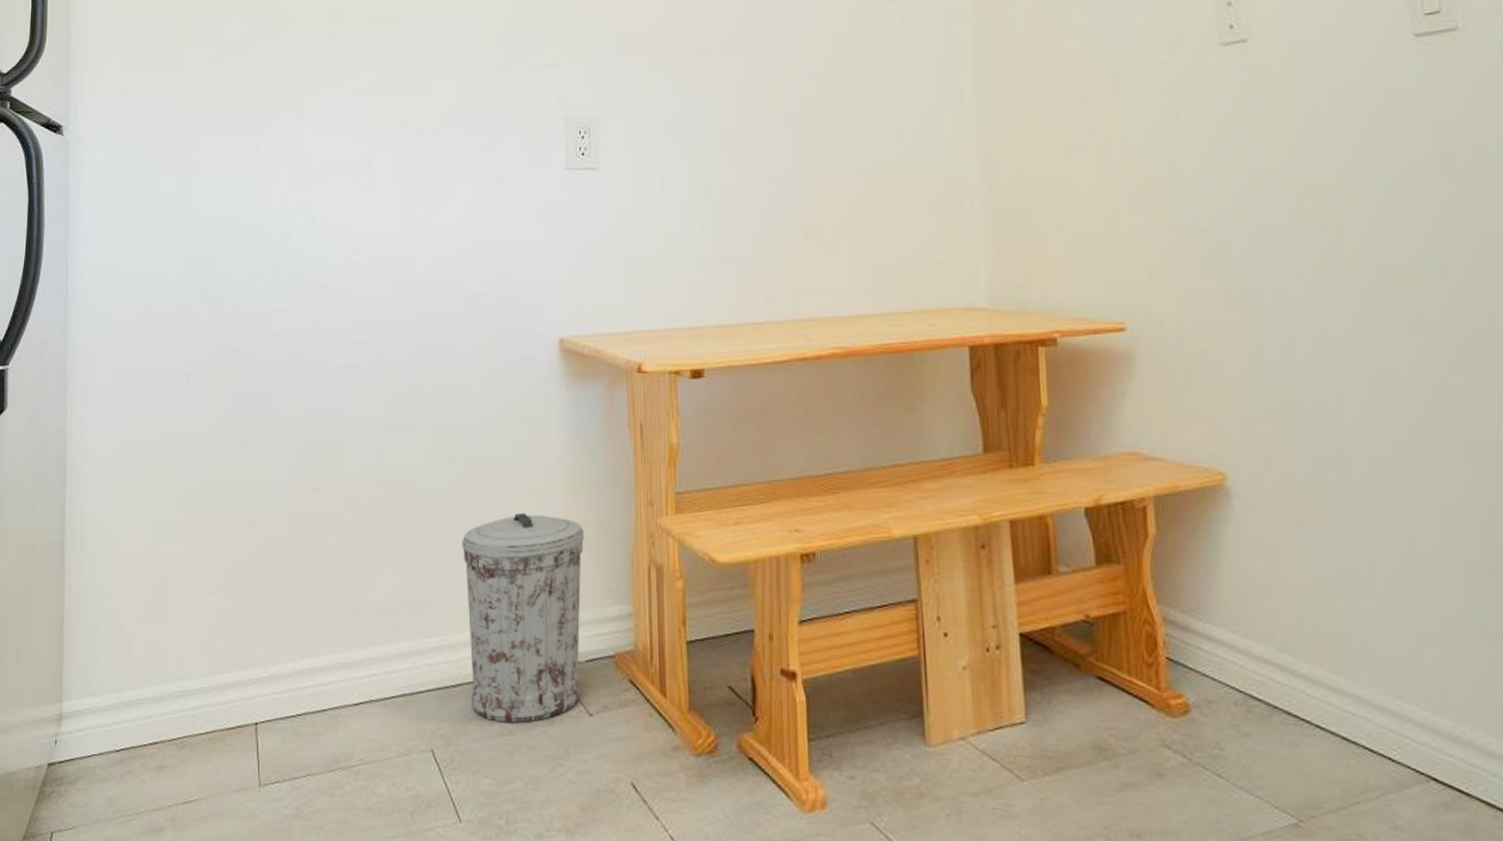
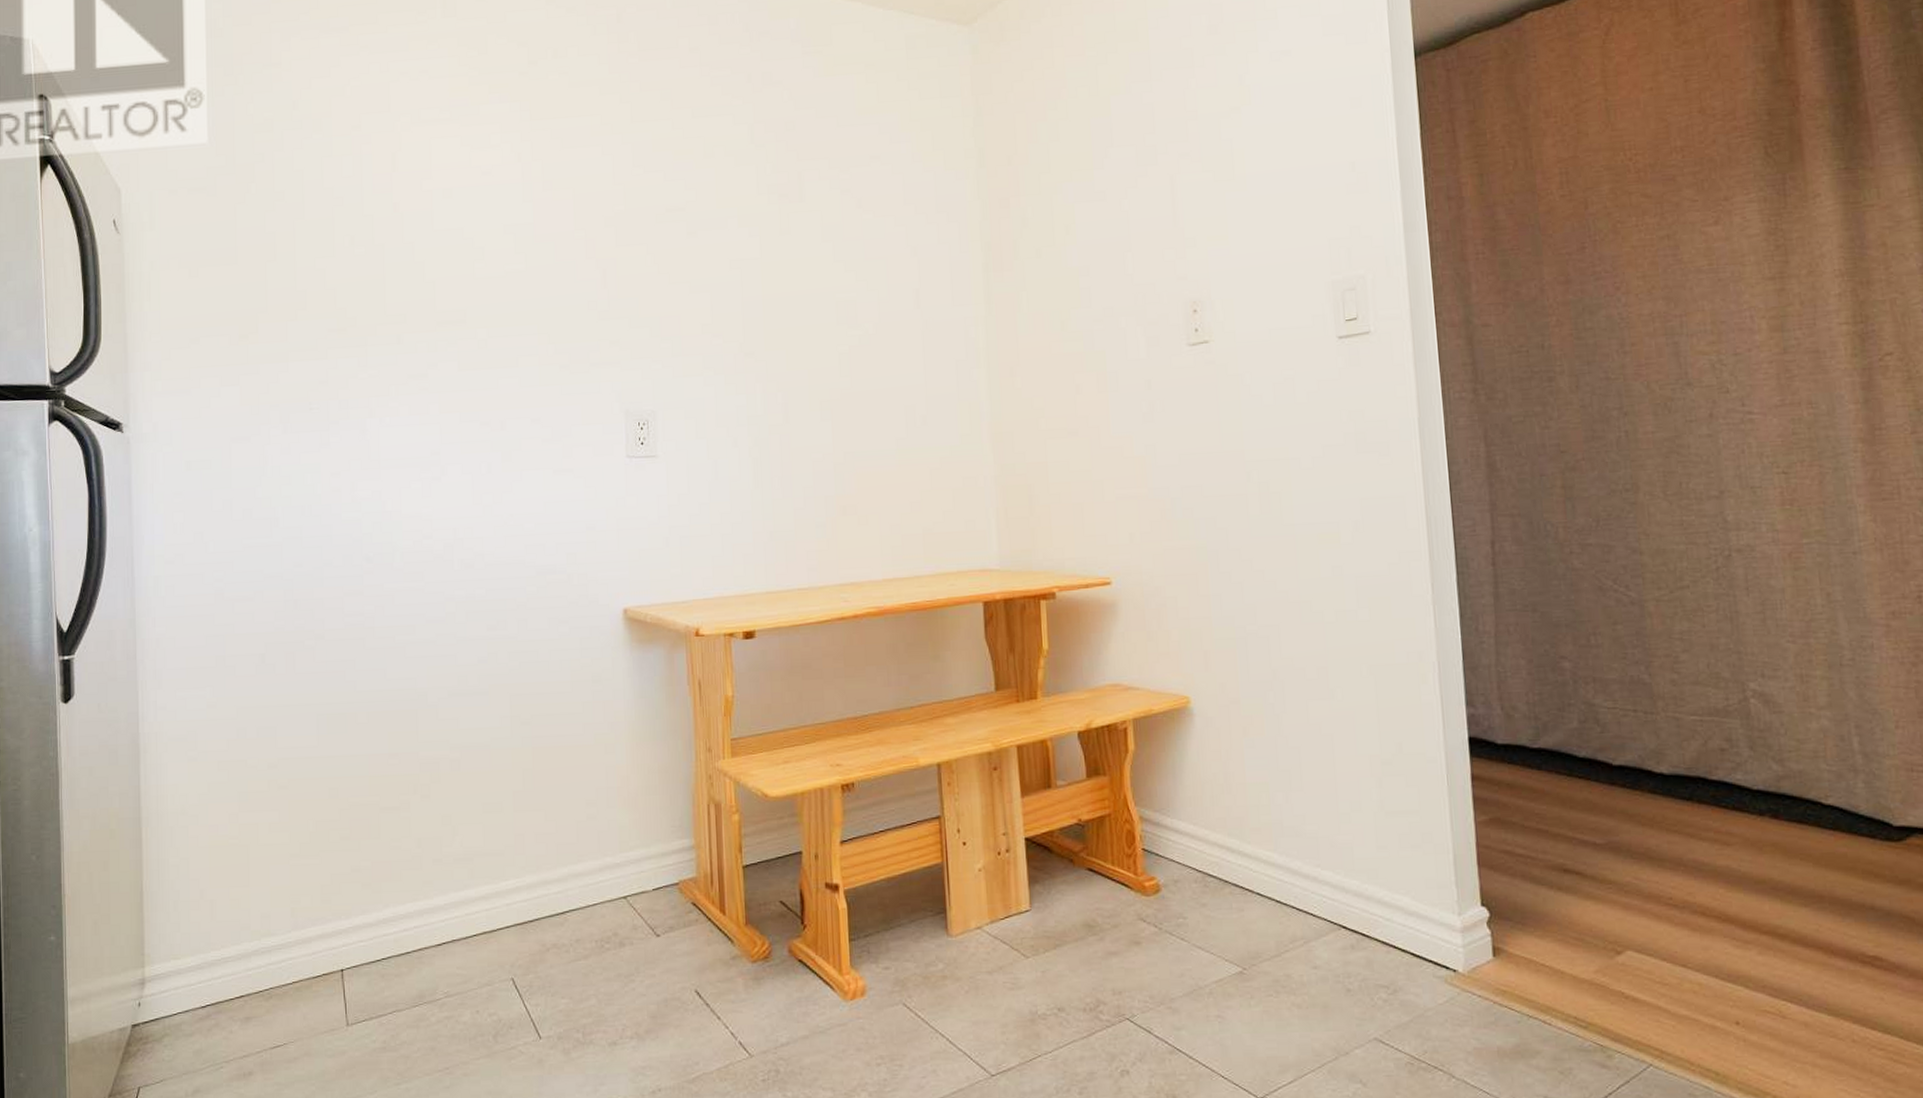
trash can: present [462,513,584,723] -> none [536,764,649,949]

